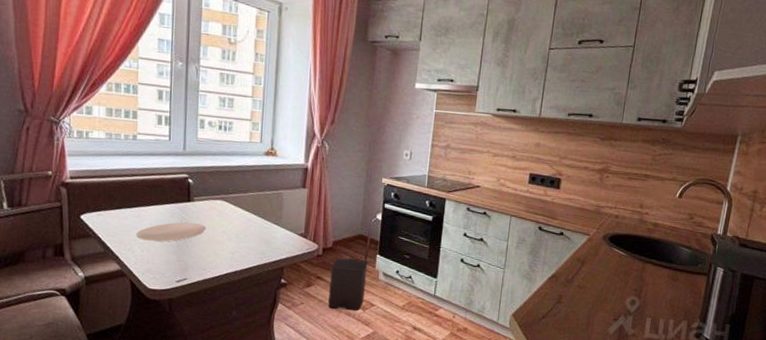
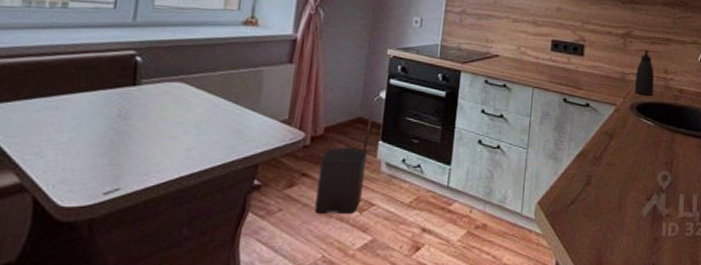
plate: present [135,222,207,242] -> none [49,113,156,142]
soap dispenser: none [608,185,629,228] -> present [634,50,655,95]

